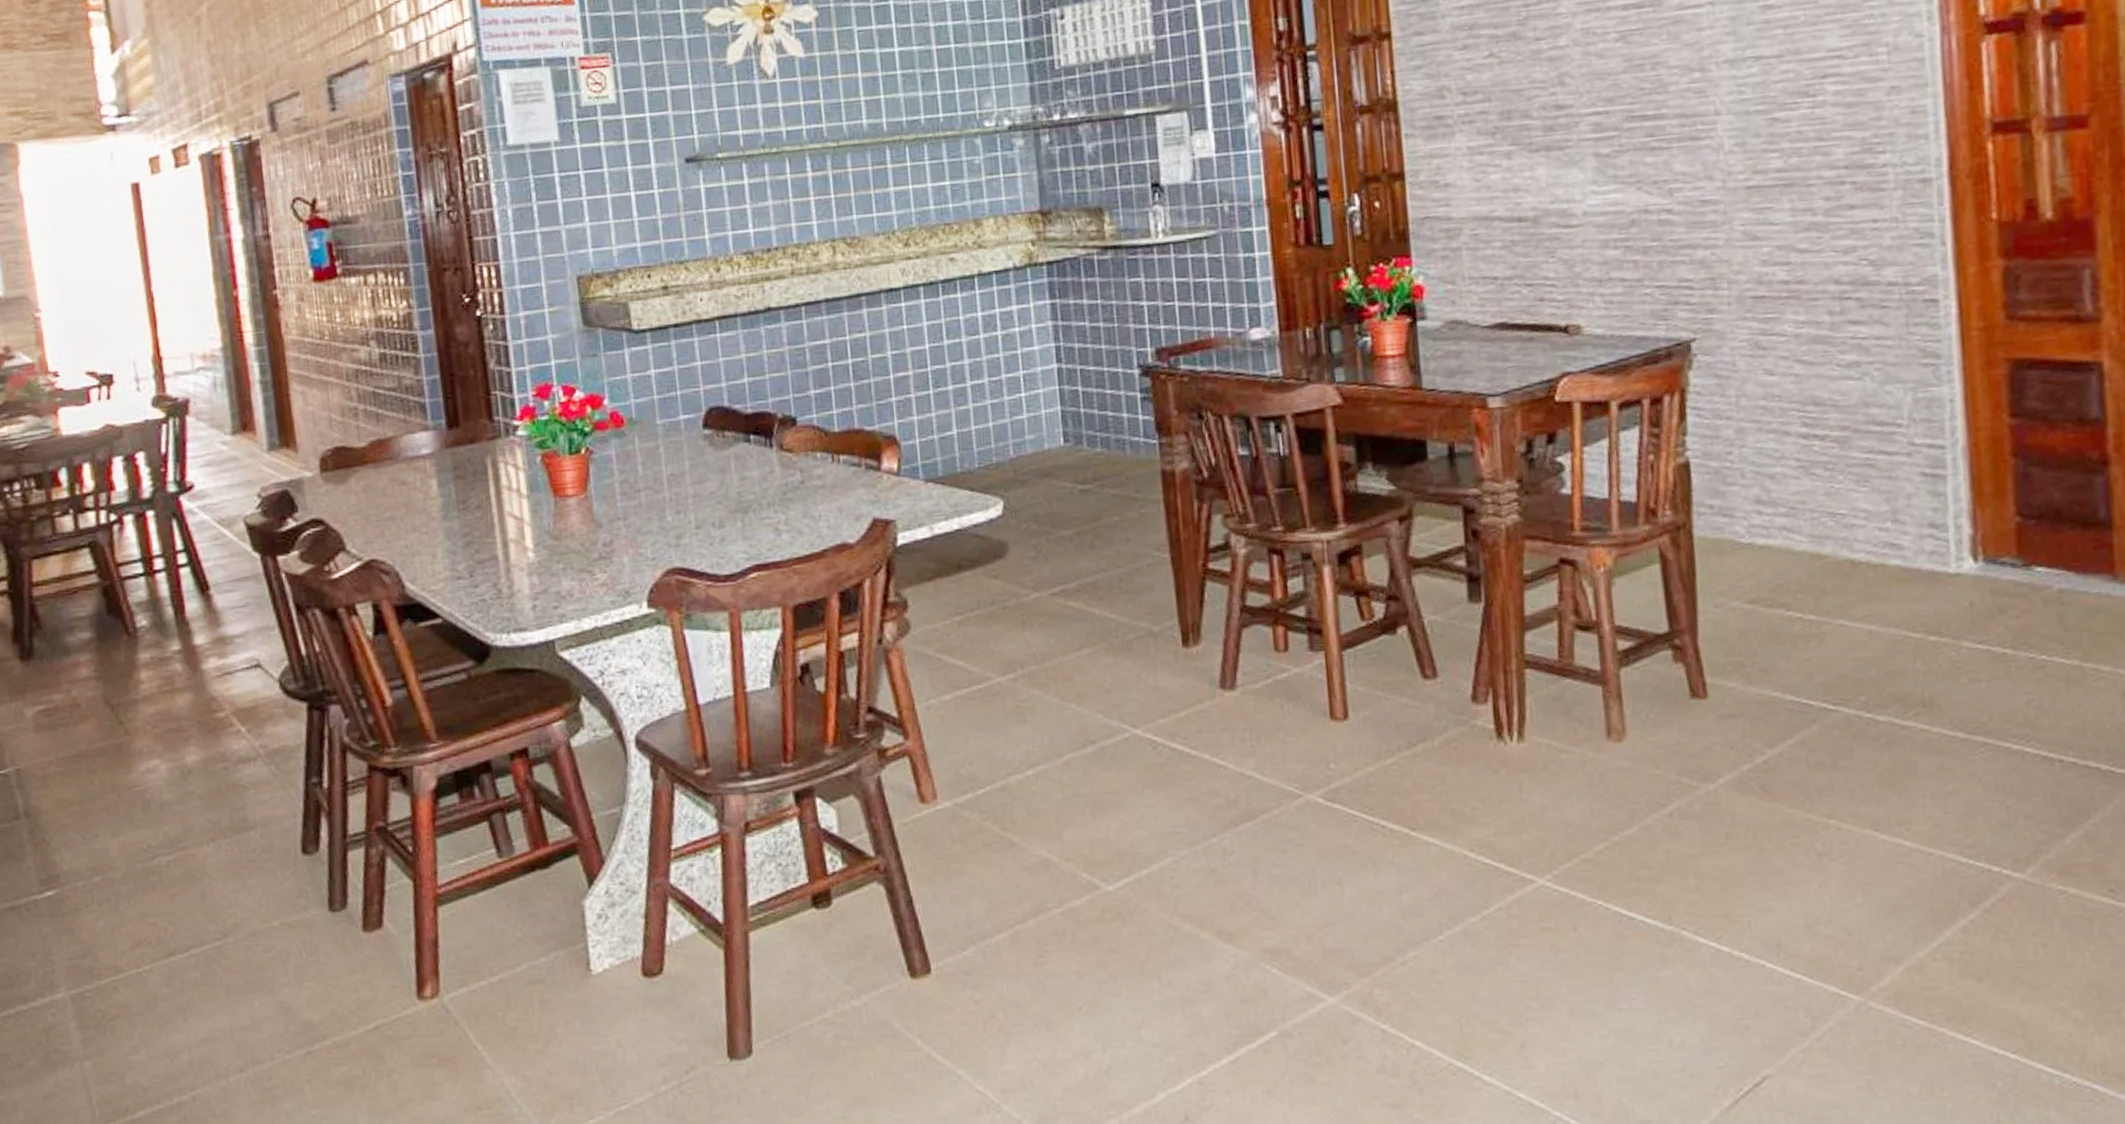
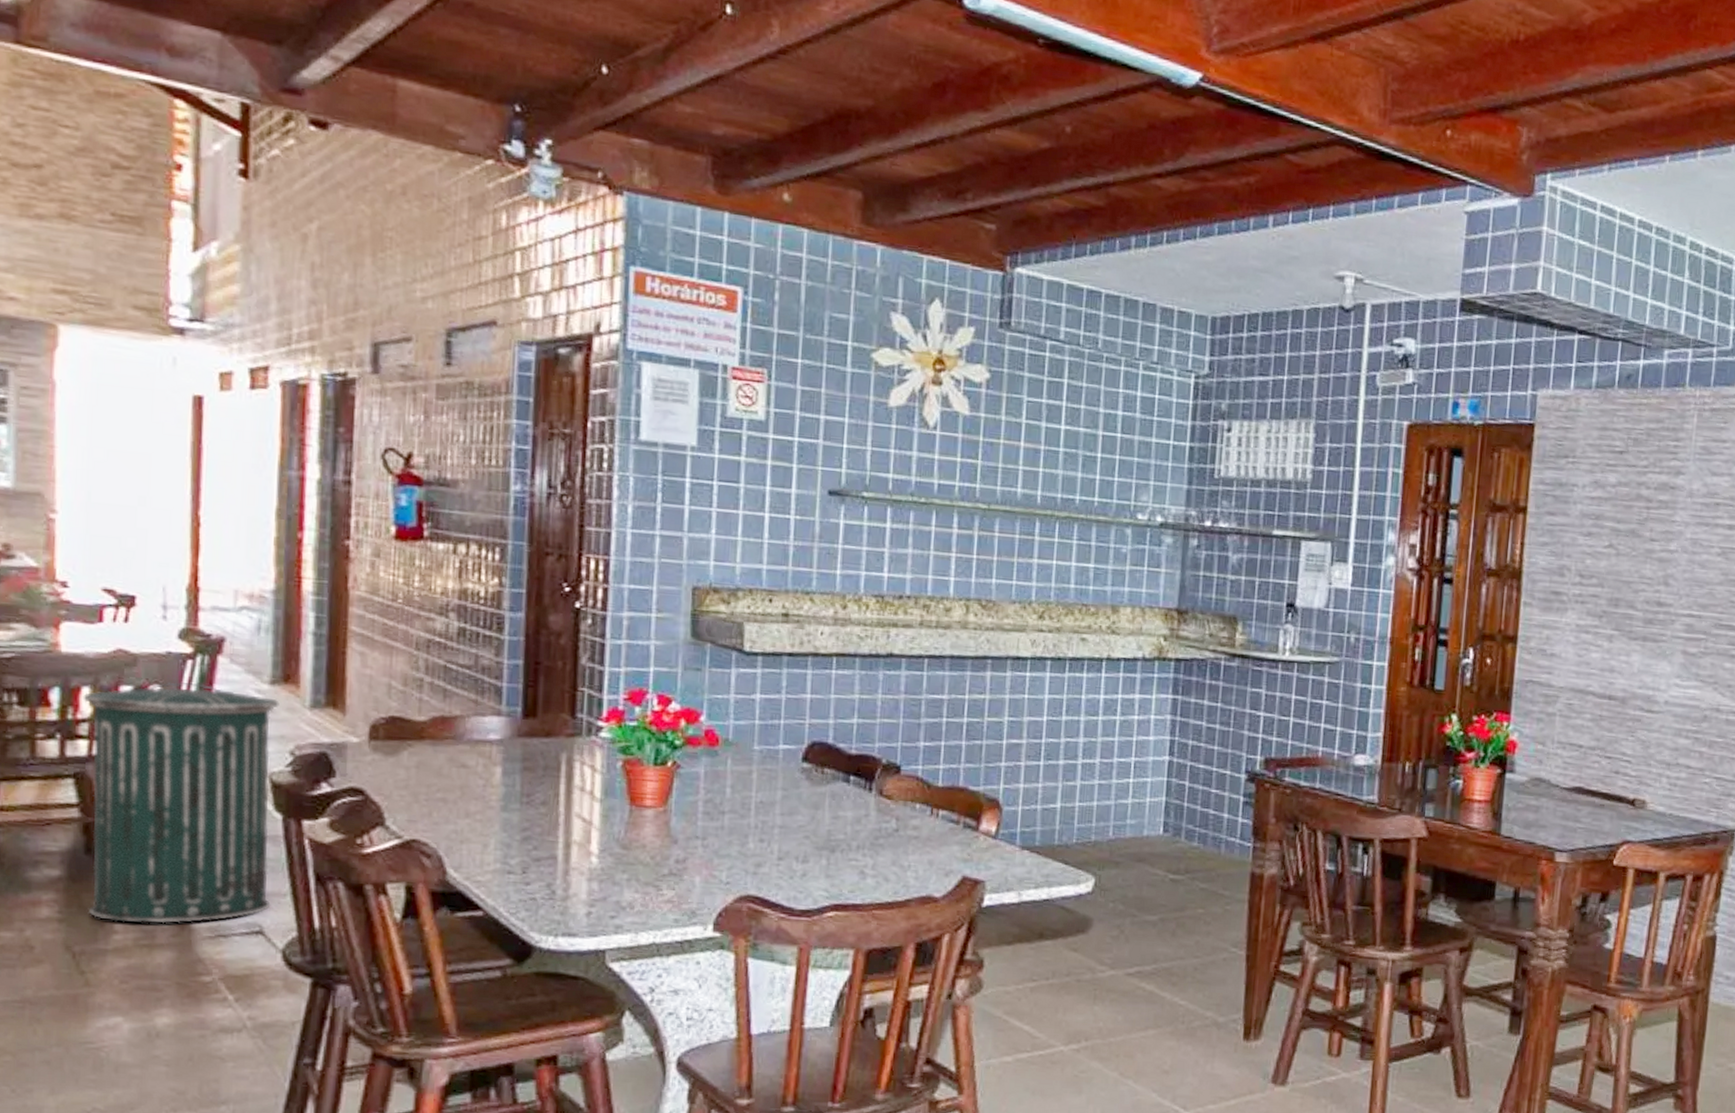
trash can: none [85,443,263,673] -> present [83,682,280,924]

